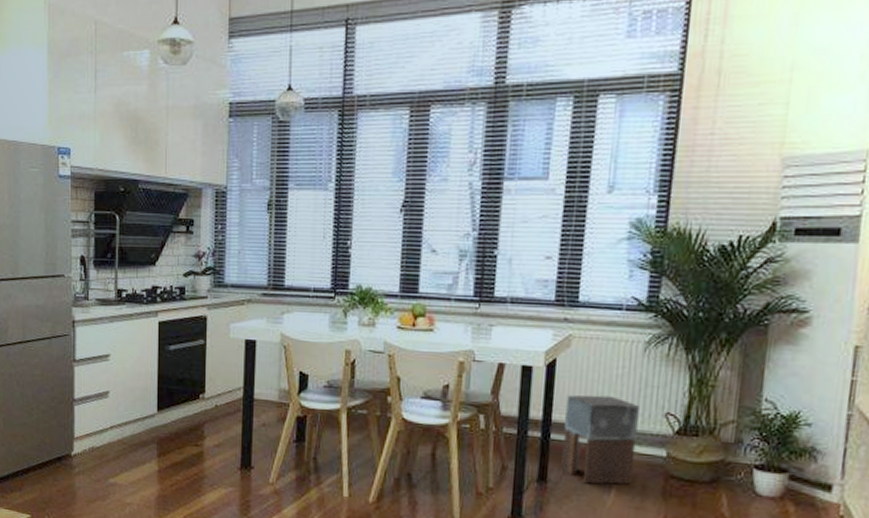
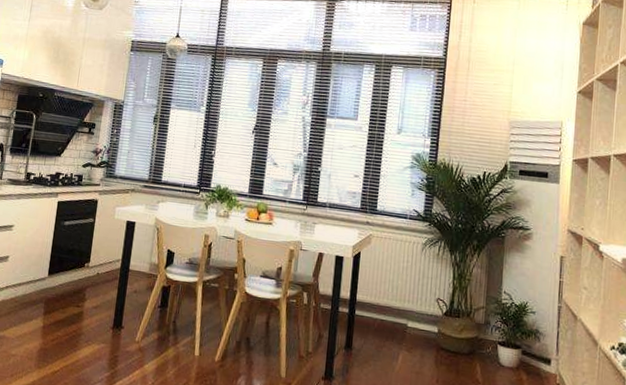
stool: present [561,395,639,485] -> none [363,280,419,353]

